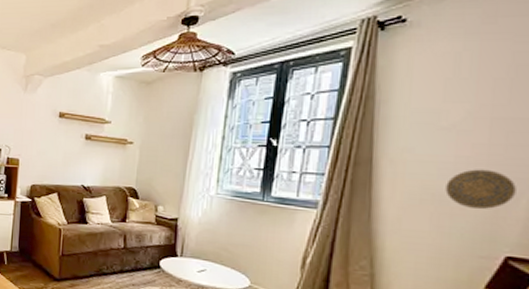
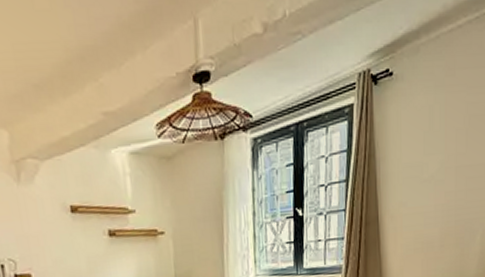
decorative plate: present [445,169,516,209] -> none [430,214,473,250]

